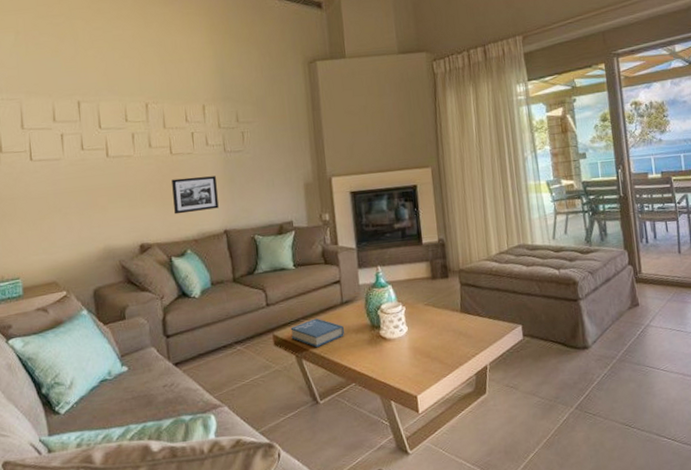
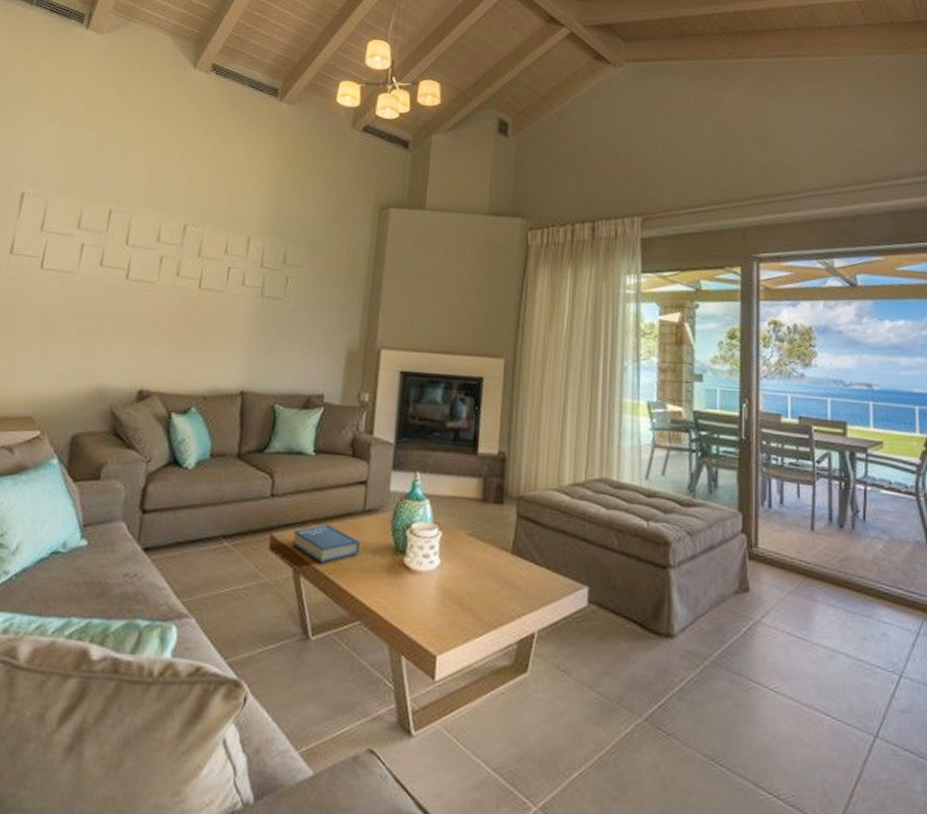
picture frame: present [172,176,219,215] -> none [187,318,245,363]

